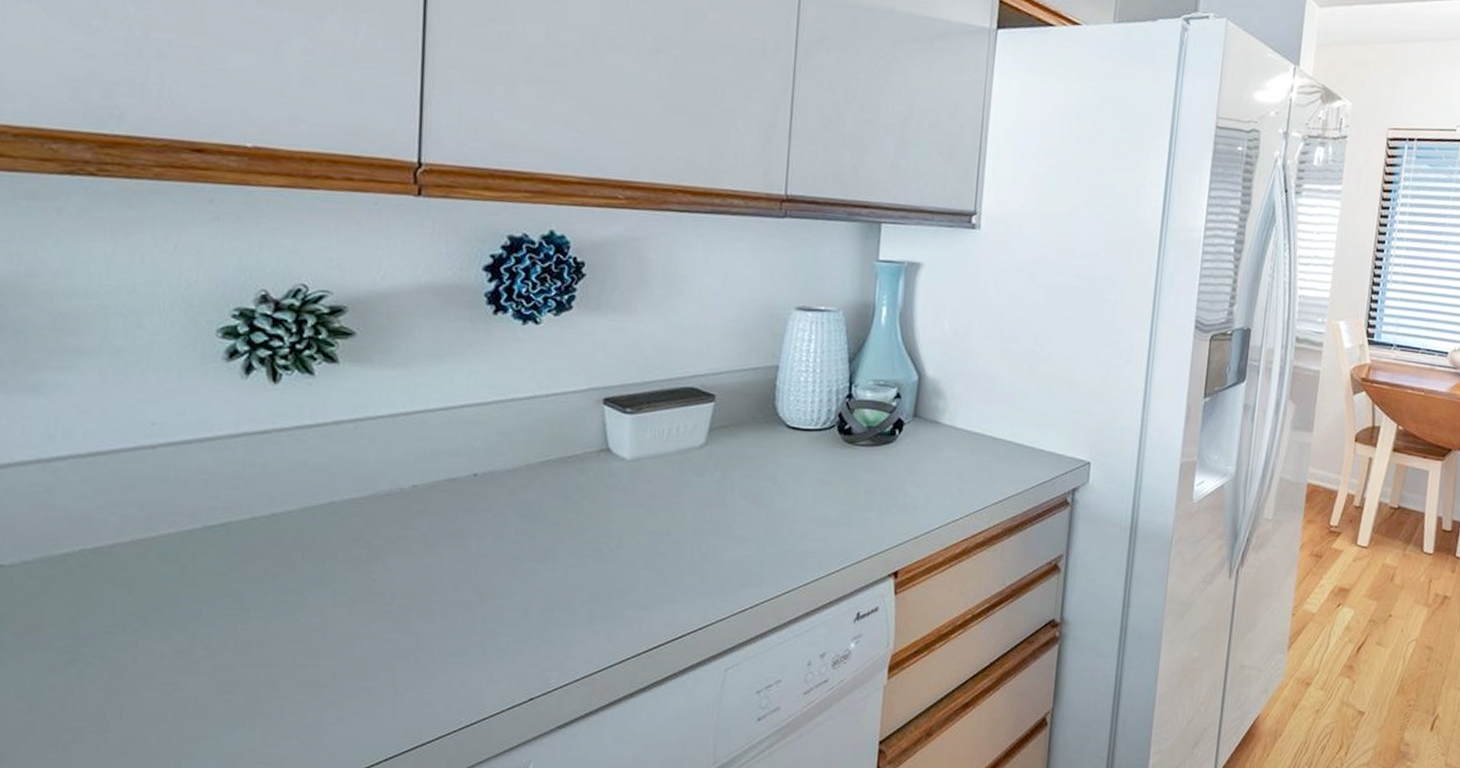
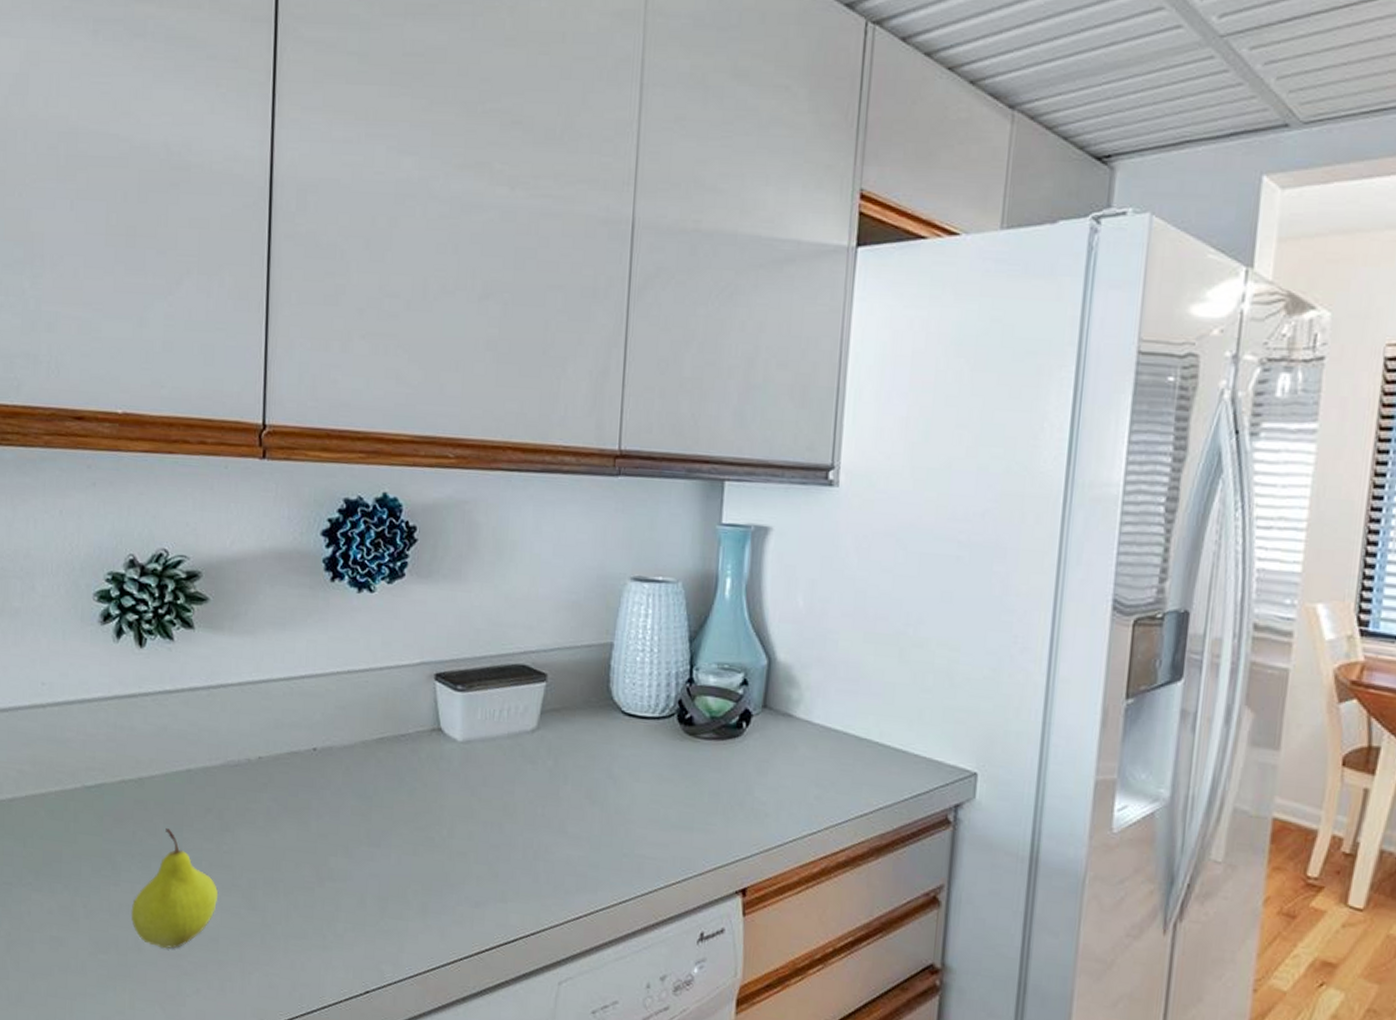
fruit: none [262,562,367,682] -> present [130,828,219,949]

